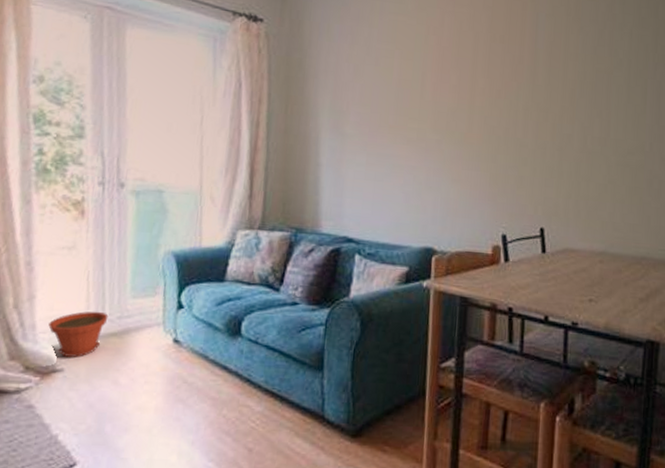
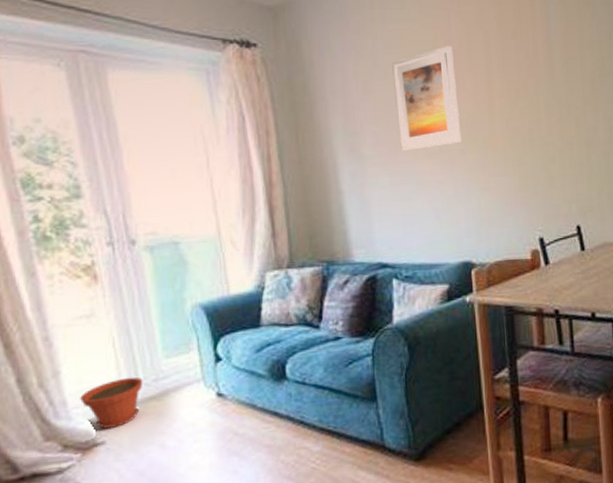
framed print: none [381,42,443,134] -> present [392,46,462,151]

